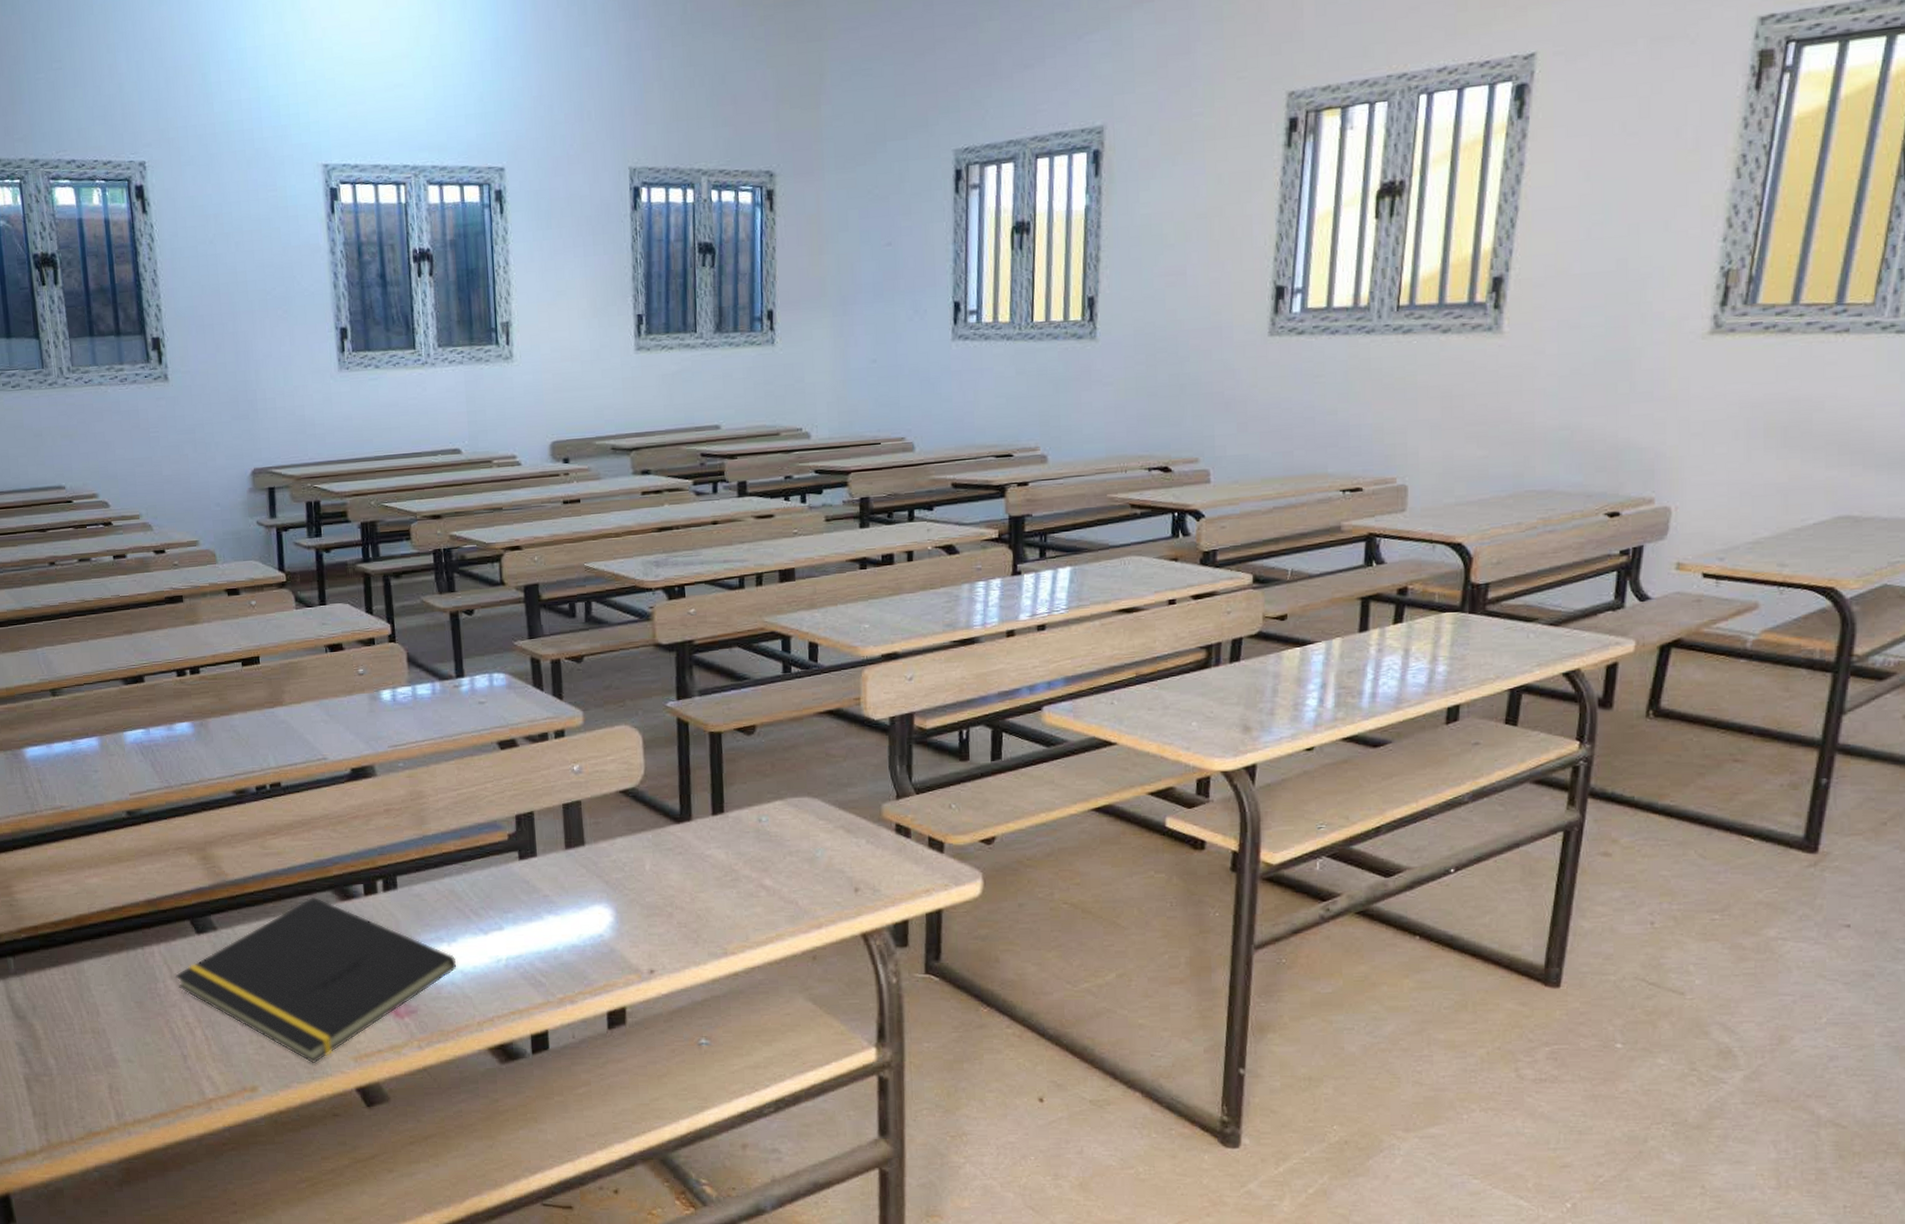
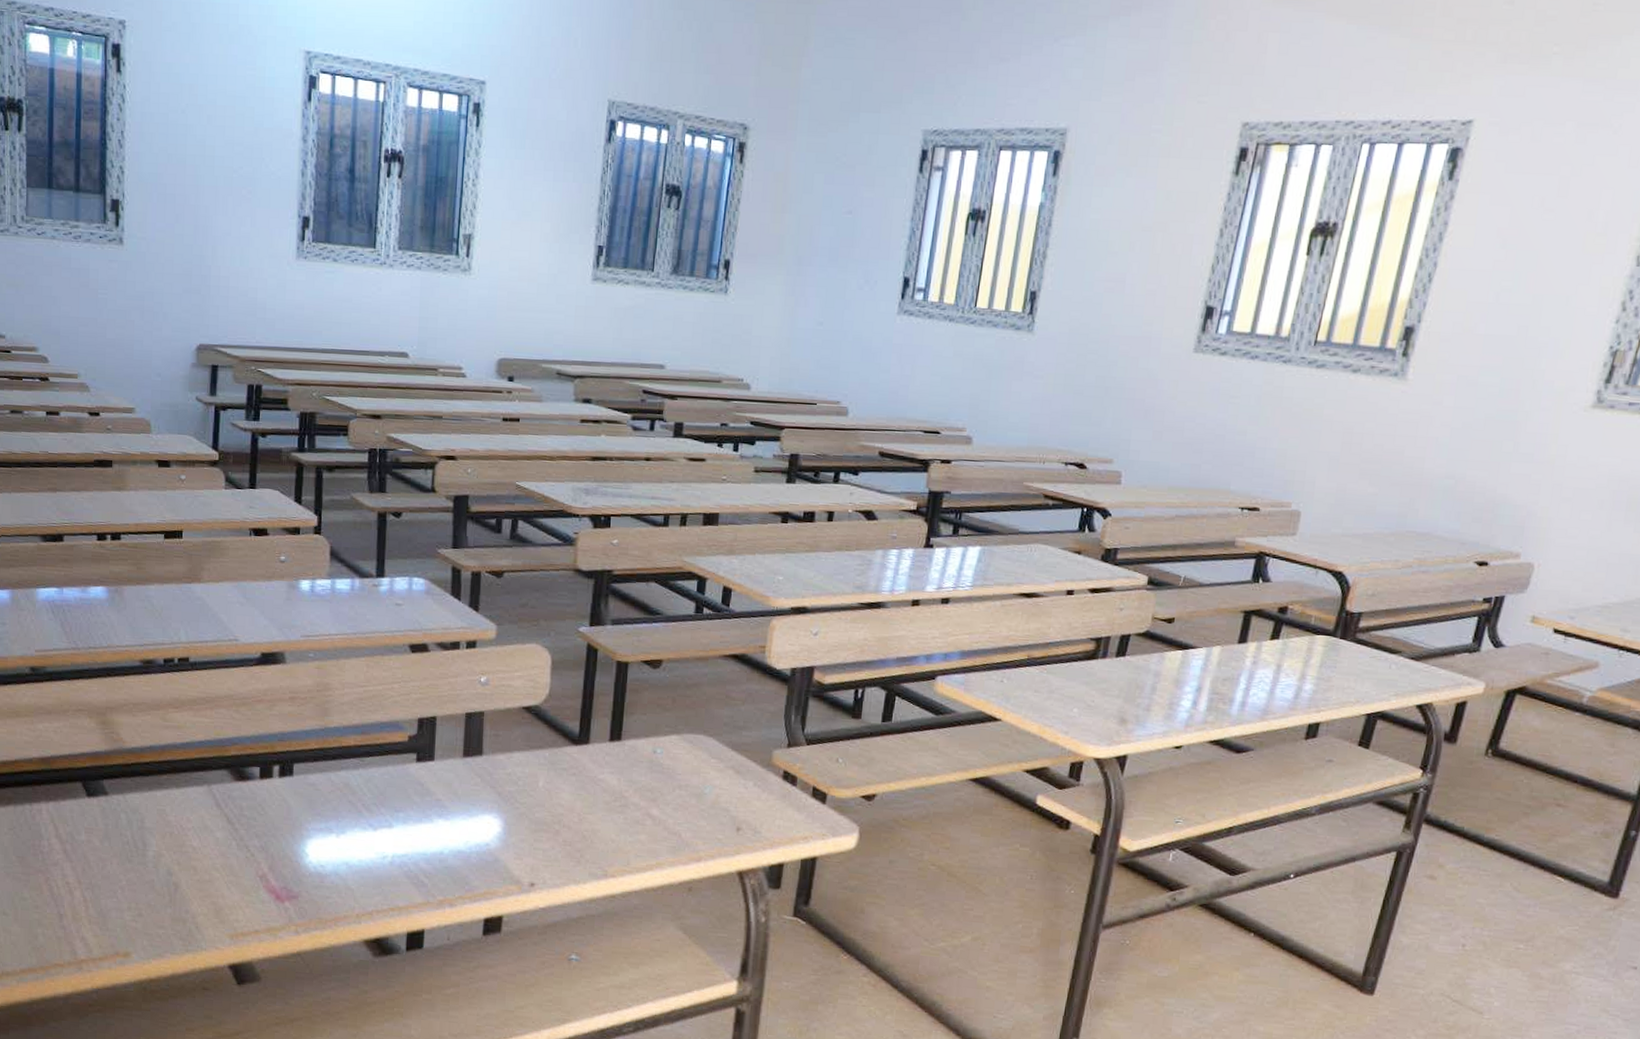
notepad: present [175,896,457,1064] -> none [60,774,343,937]

